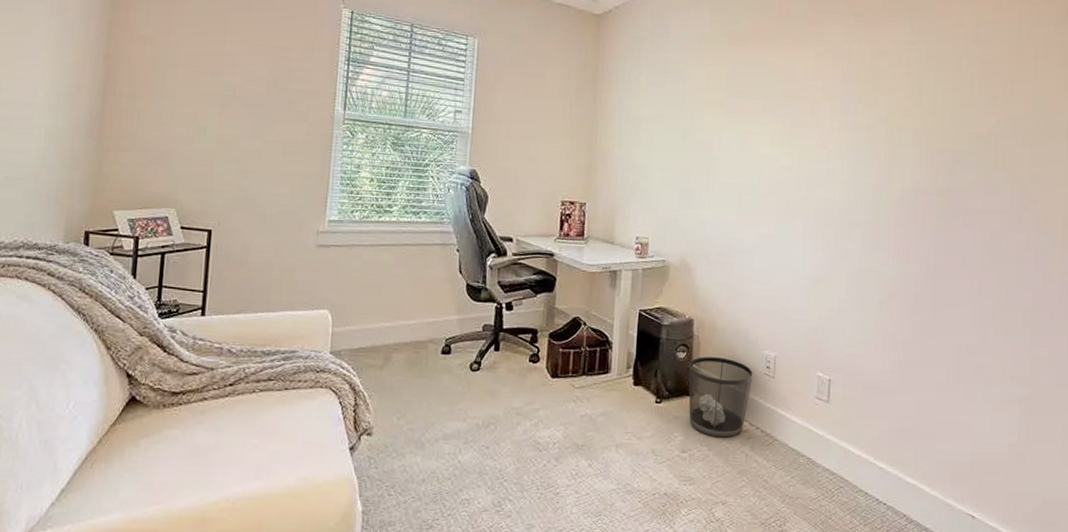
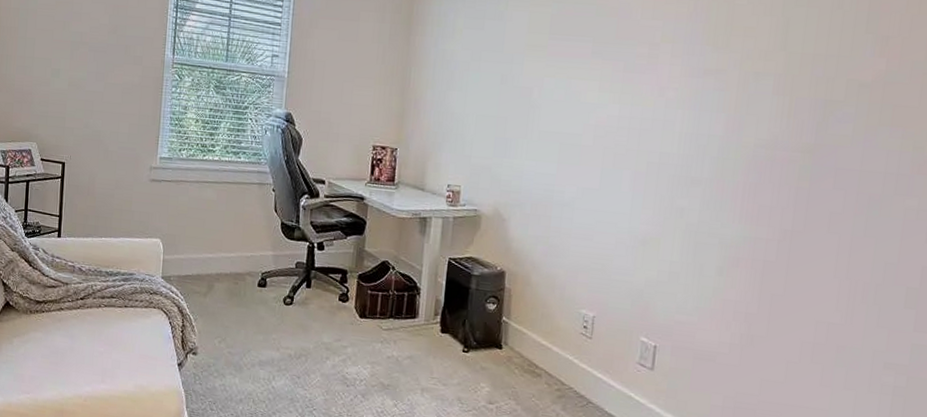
waste bin: present [688,357,753,438] -> none [497,310,568,395]

